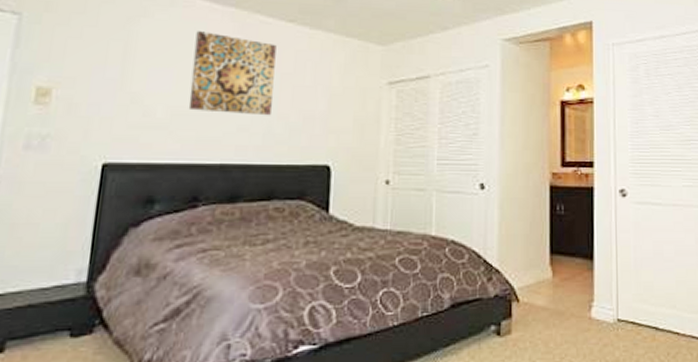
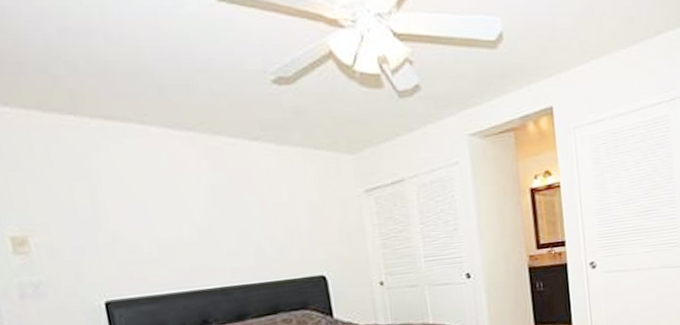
wall art: present [188,31,276,116] -> none [159,160,257,241]

